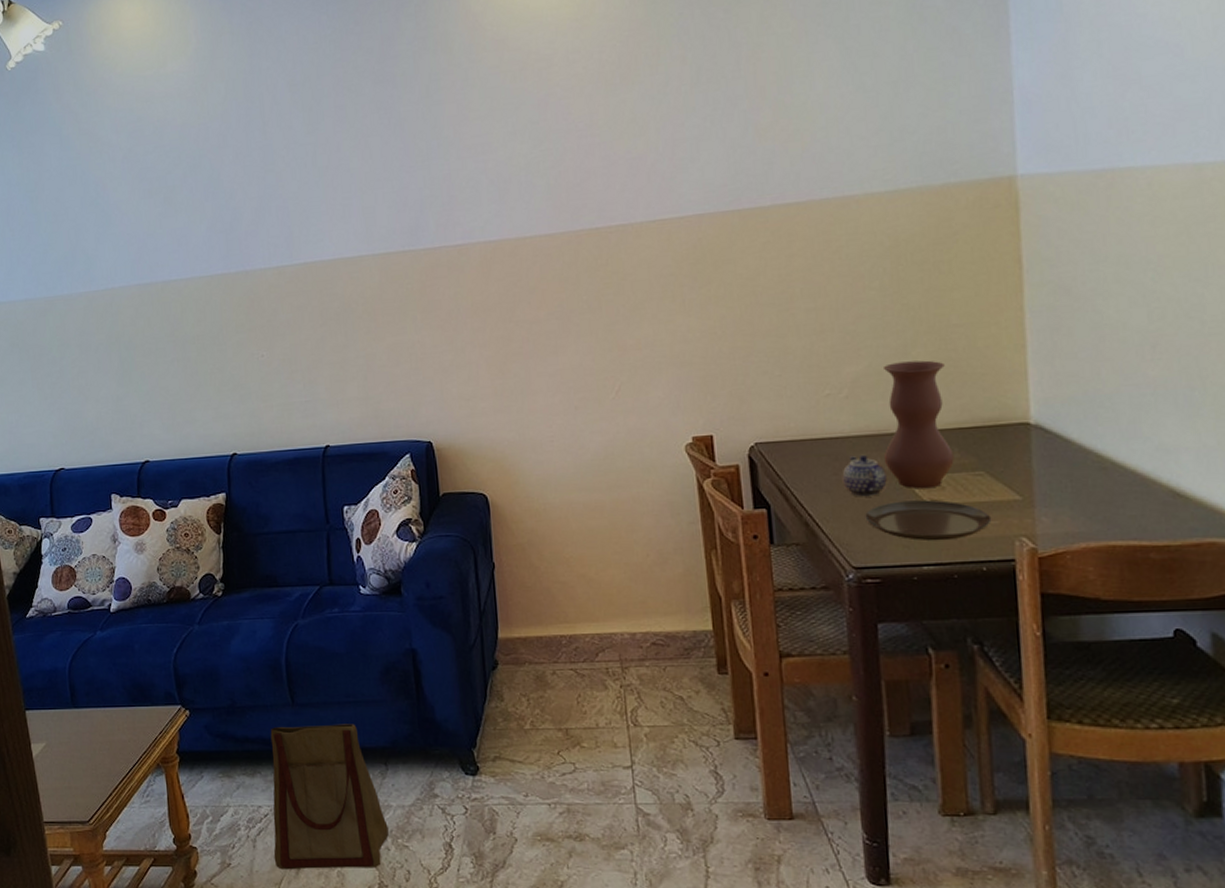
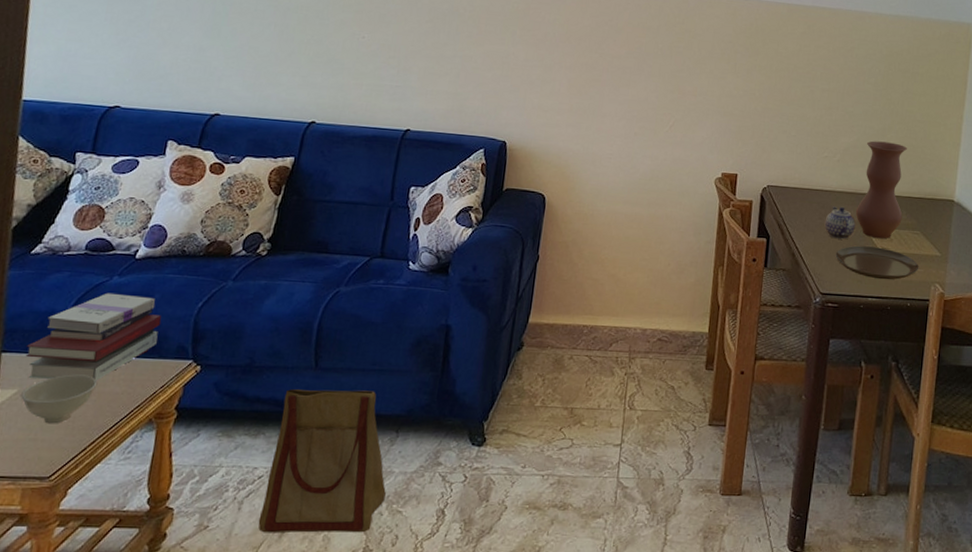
books: none [43,647,148,733] -> present [25,292,162,381]
bowl: none [49,726,107,773] -> present [21,374,98,424]

